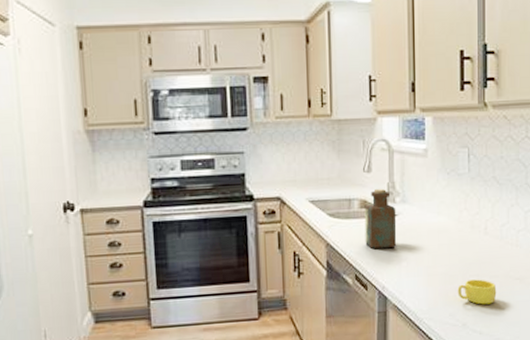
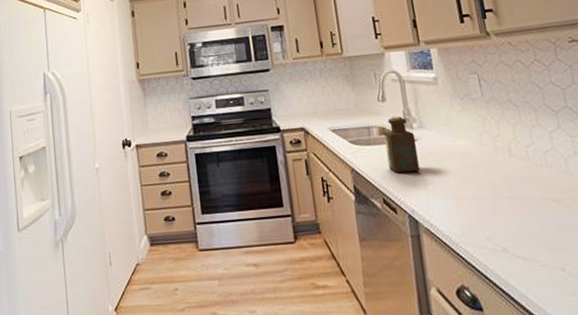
cup: present [457,279,497,305] -> none [490,201,535,228]

